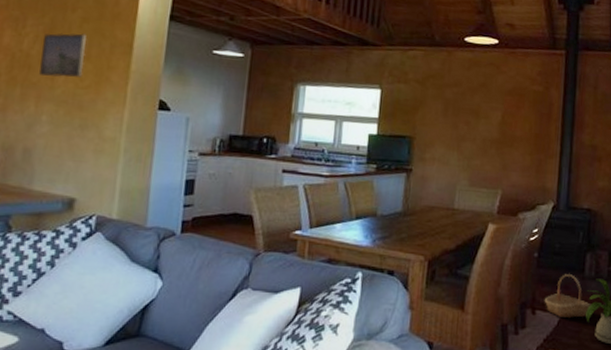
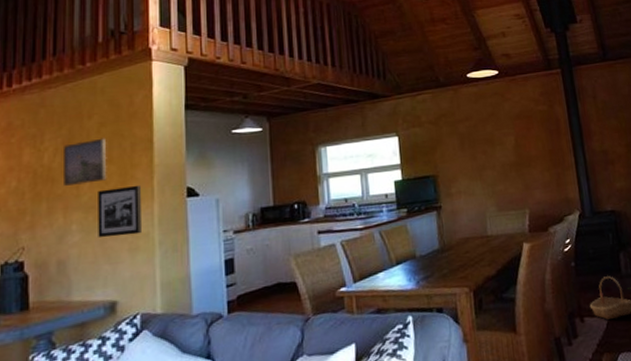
picture frame: none [66,86,114,137] -> present [98,184,143,238]

